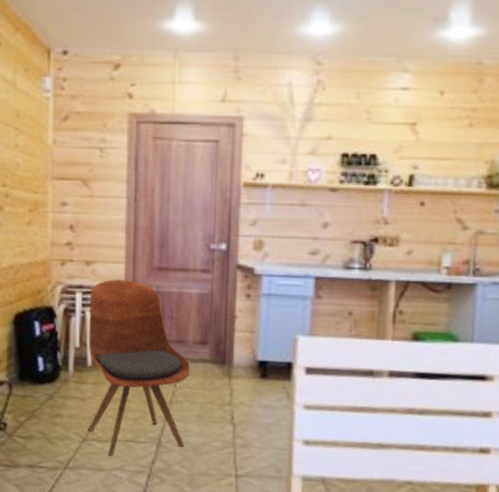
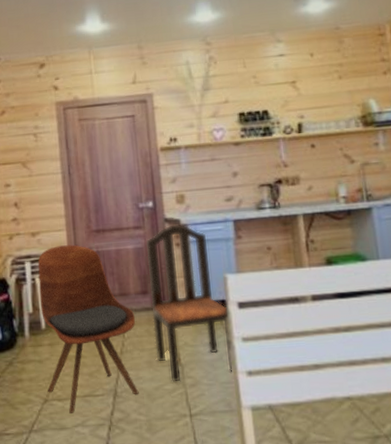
dining chair: none [208,274,293,441] -> present [146,225,233,382]

